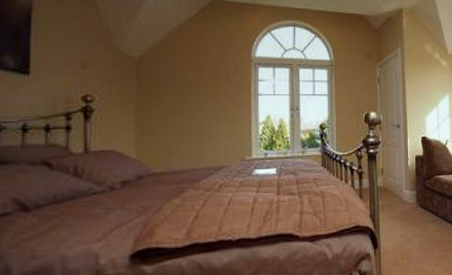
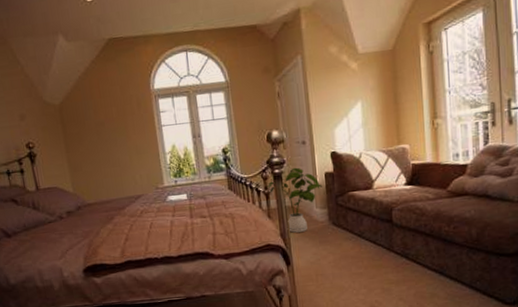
house plant: none [360,149,413,215] -> present [266,167,323,233]

